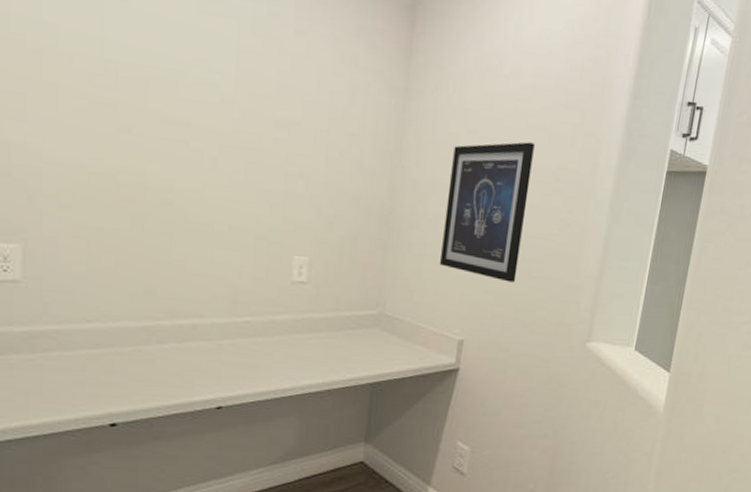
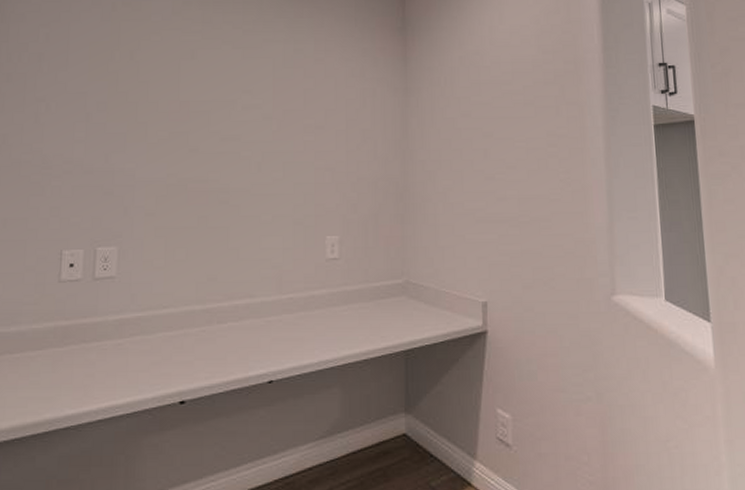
wall art: present [439,142,535,283] -> none [452,117,528,242]

